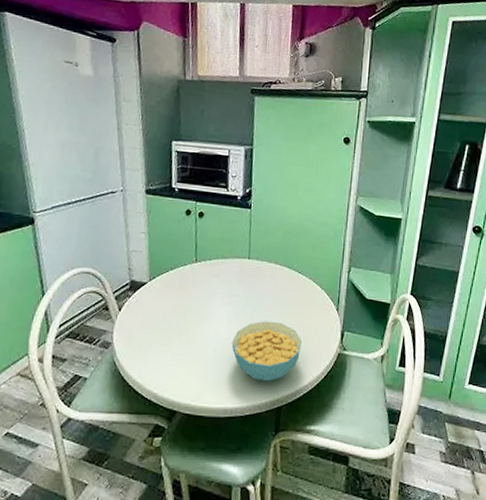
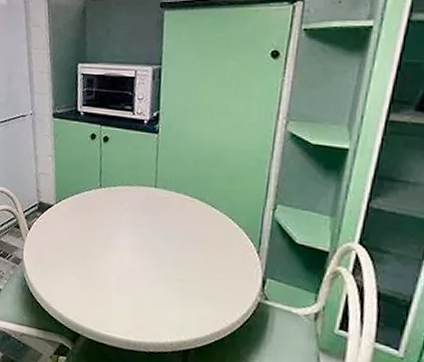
cereal bowl: present [231,321,302,381] -> none [135,255,215,321]

